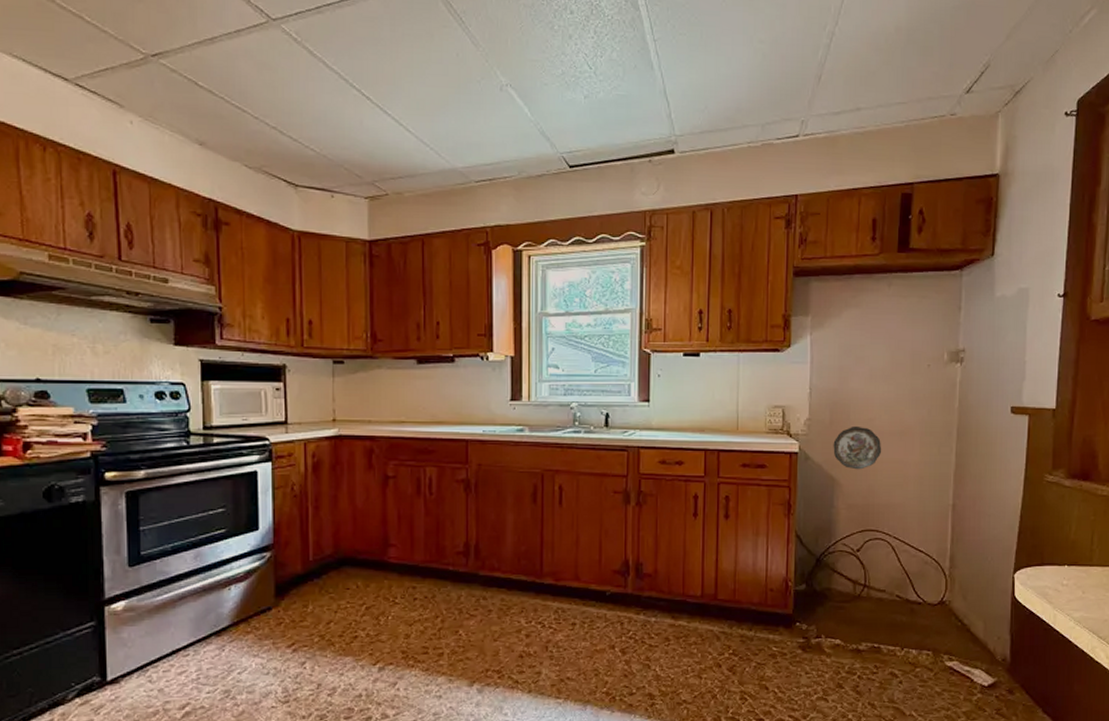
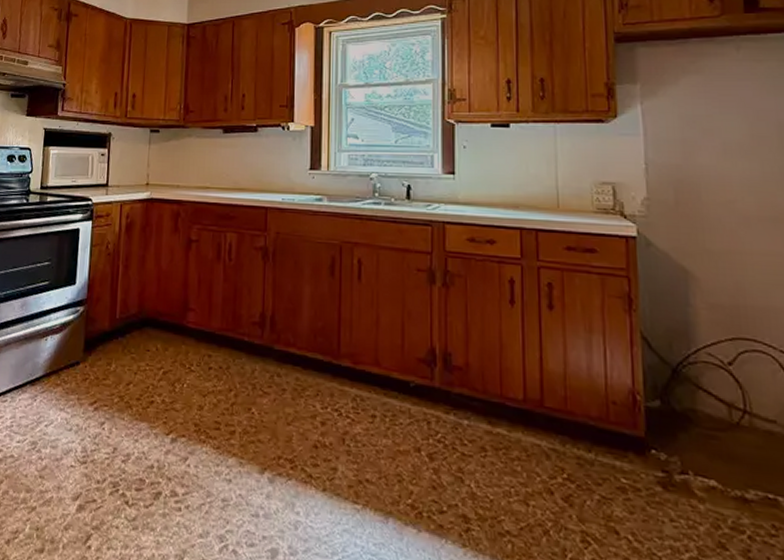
decorative plate: present [833,425,882,470] -> none [682,208,750,262]

